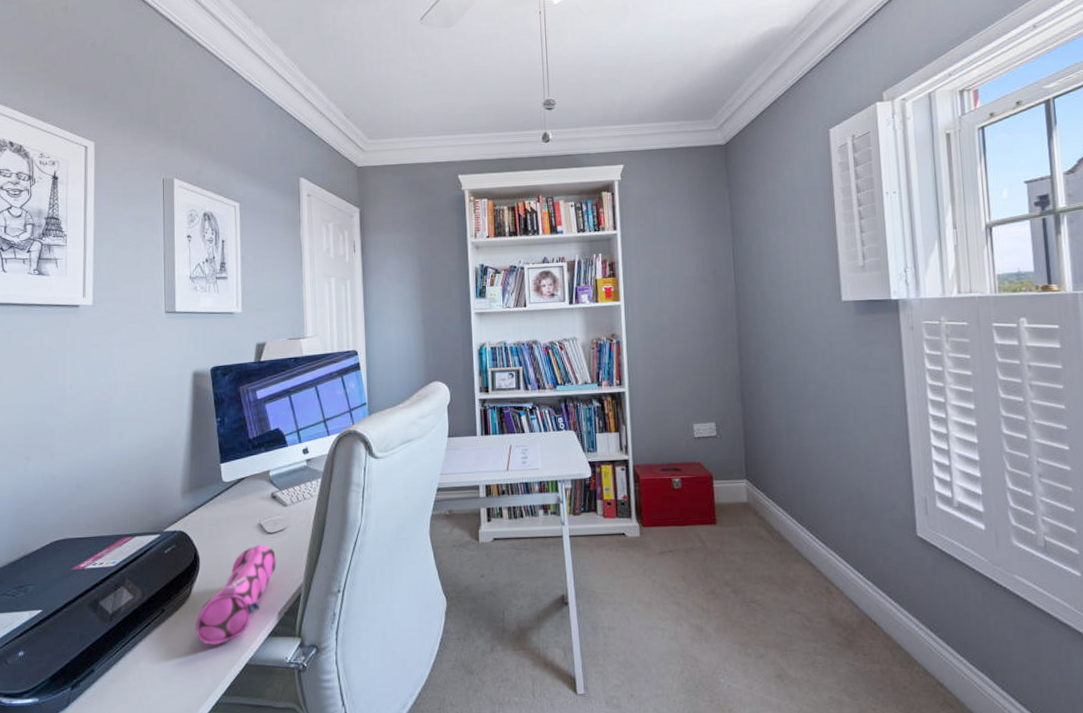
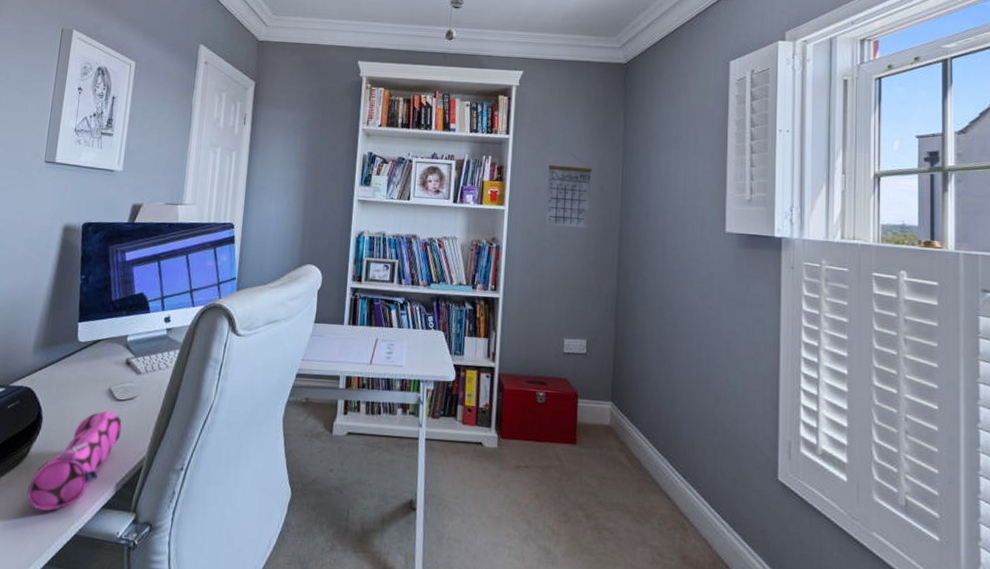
calendar: none [659,241,705,315] -> present [546,153,592,229]

